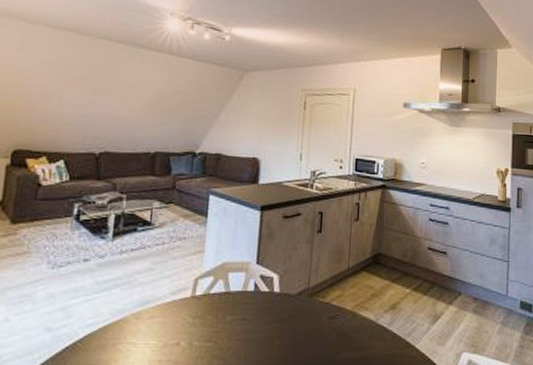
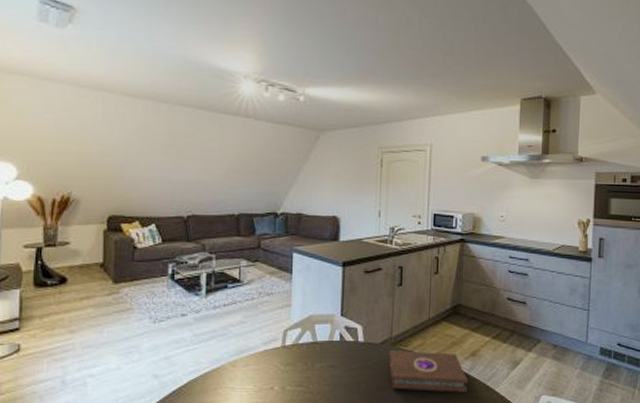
book: none [306,302,387,350] -> present [389,350,468,393]

